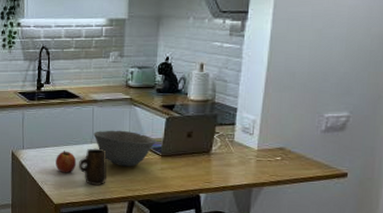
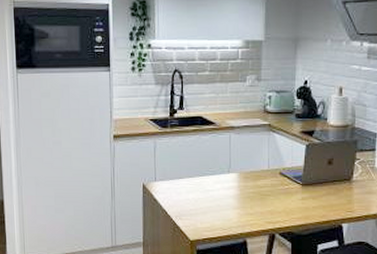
apple: present [56,150,77,173] -> none [191,182,213,206]
mug: present [79,148,108,186] -> none [216,178,246,219]
bowl: present [93,130,156,167] -> none [231,158,297,197]

